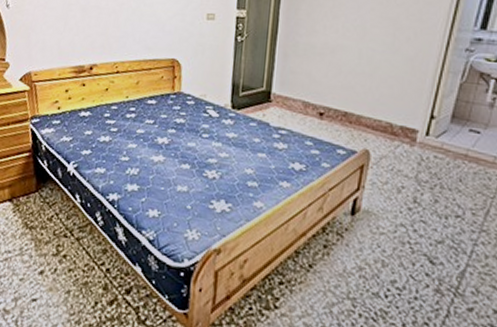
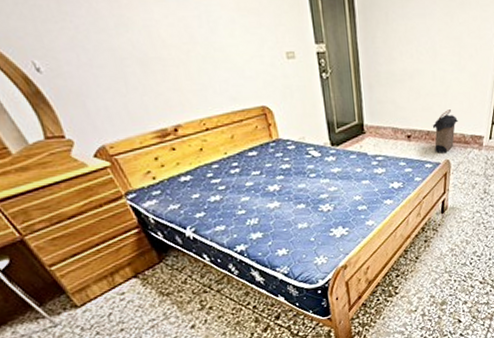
laundry hamper: none [351,92,385,141] -> present [432,109,458,154]

